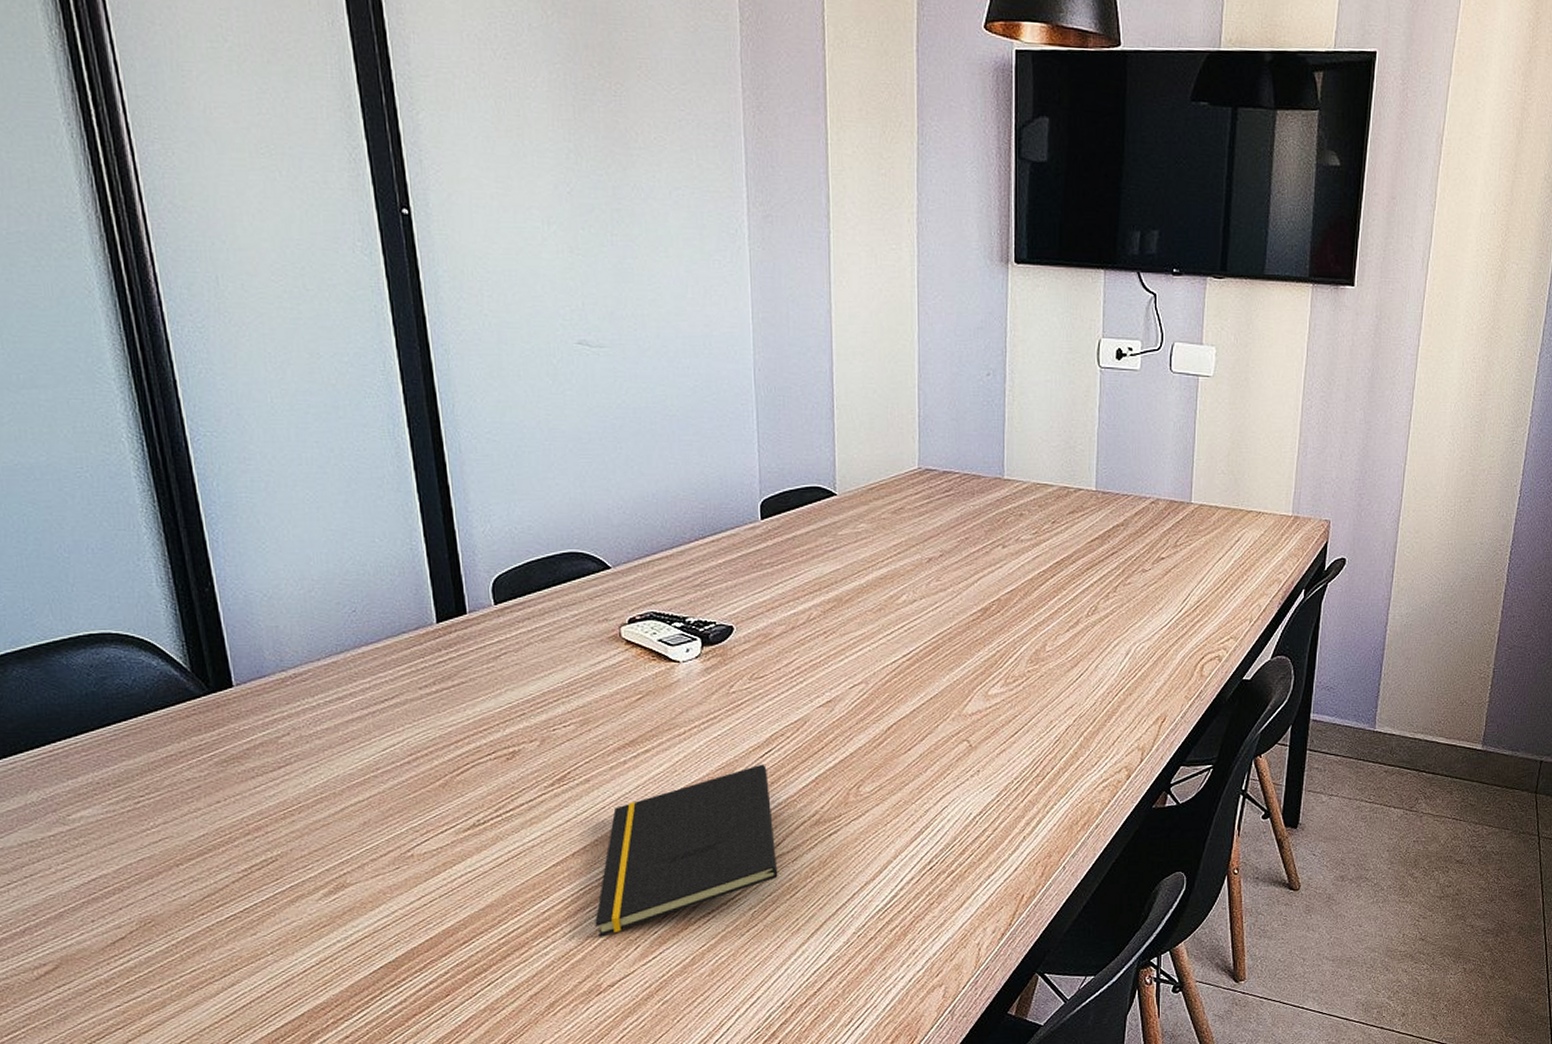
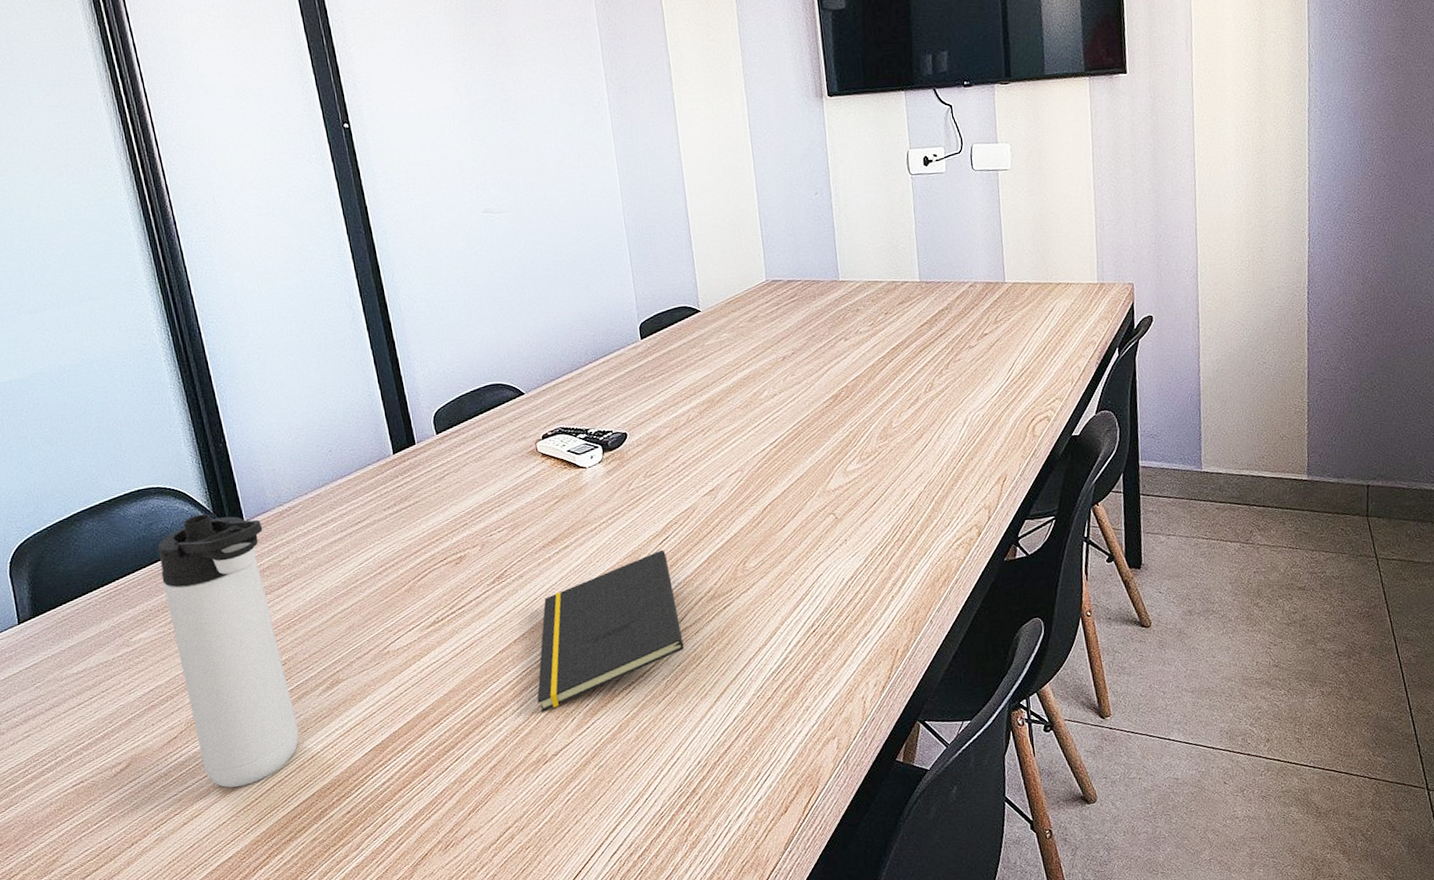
thermos bottle: none [112,671,289,1002] -> present [157,513,300,788]

